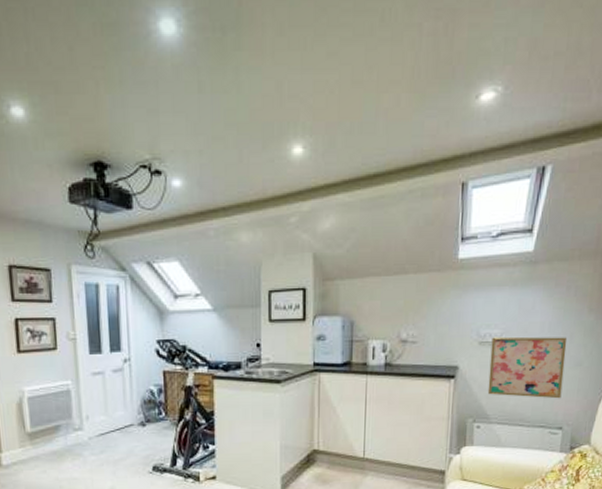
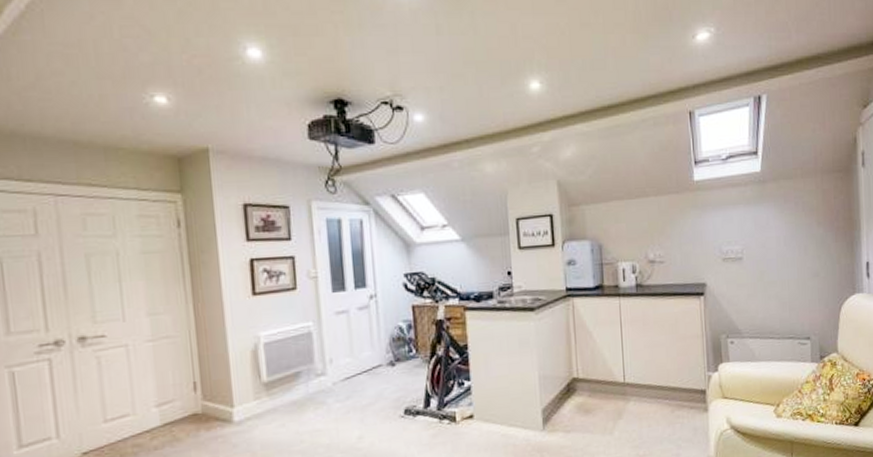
wall art: present [487,336,568,399] -> none [734,249,805,310]

